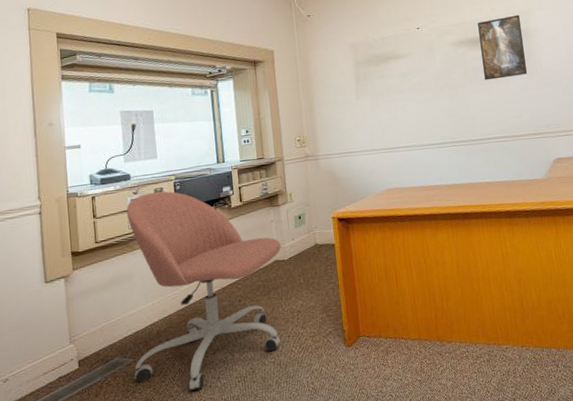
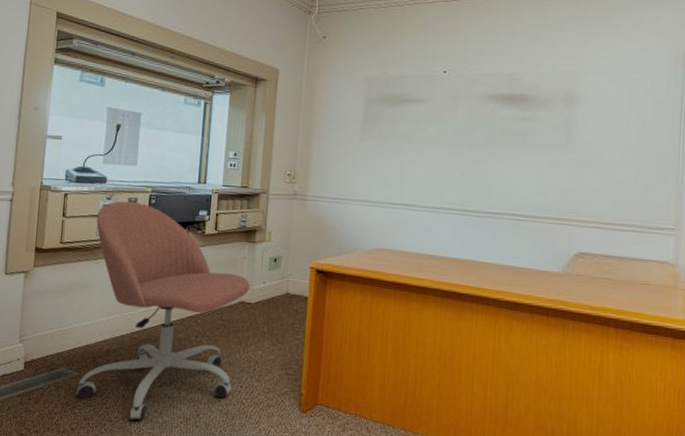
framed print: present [478,14,528,81] -> none [512,75,568,148]

